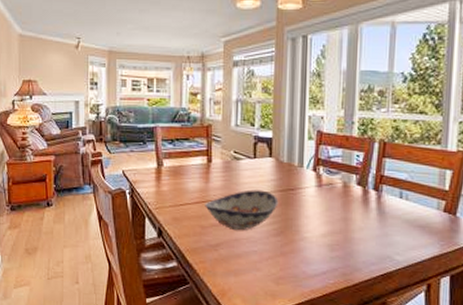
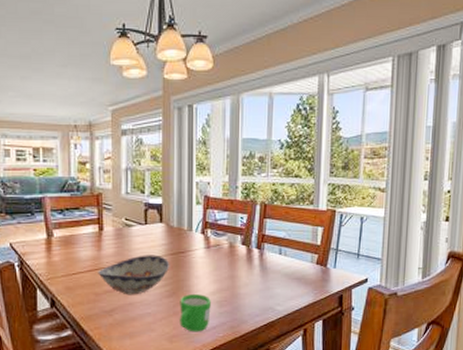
mug: none [287,234,321,277] -> present [180,294,211,332]

